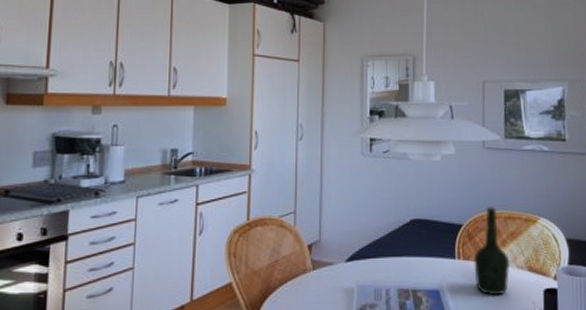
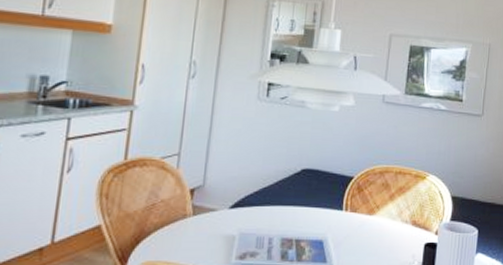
bottle: present [473,205,510,296] -> none [359,160,396,248]

